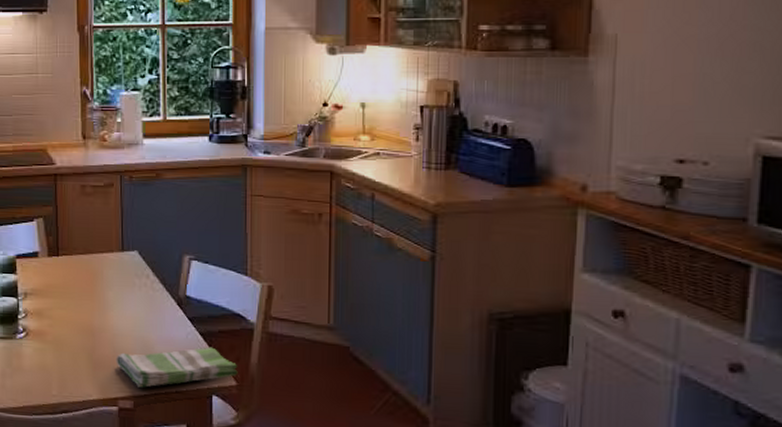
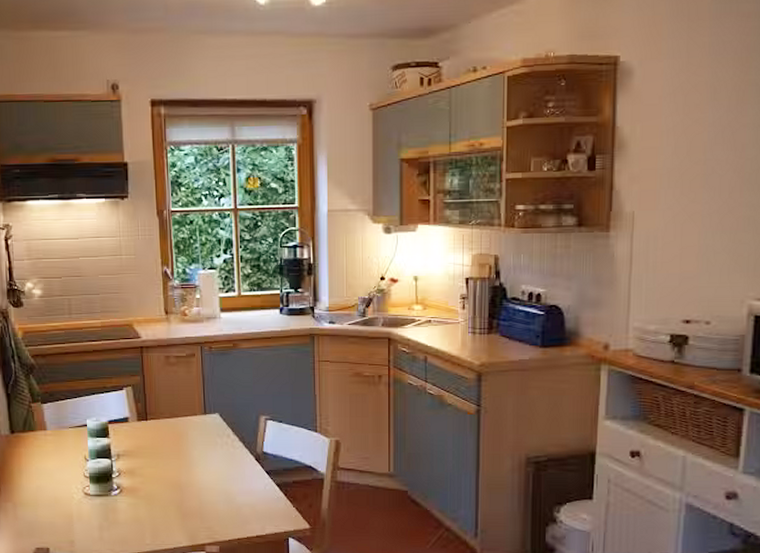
dish towel: present [116,347,238,388] -> none [202,496,311,534]

